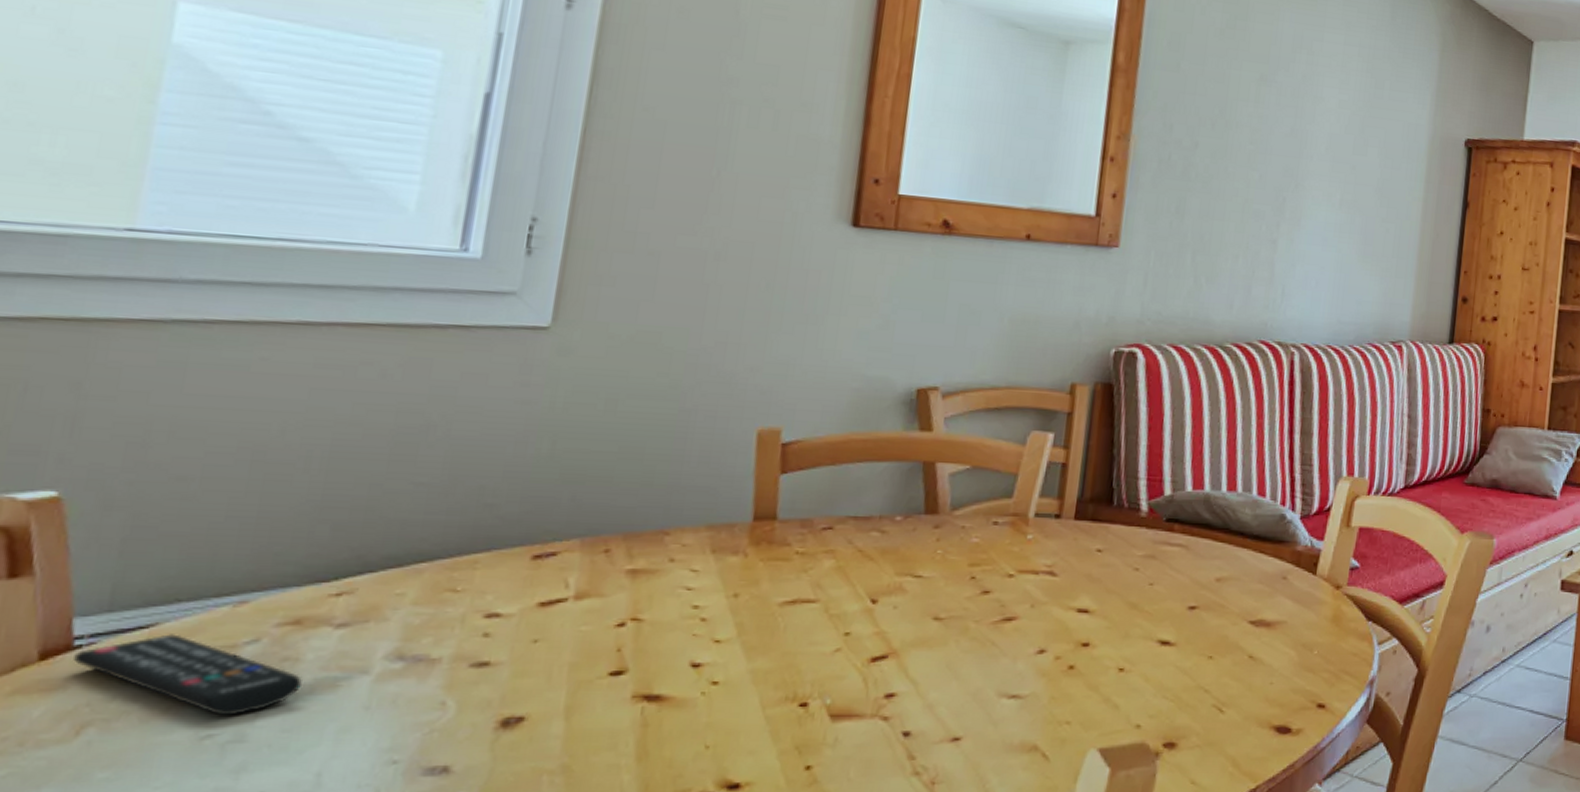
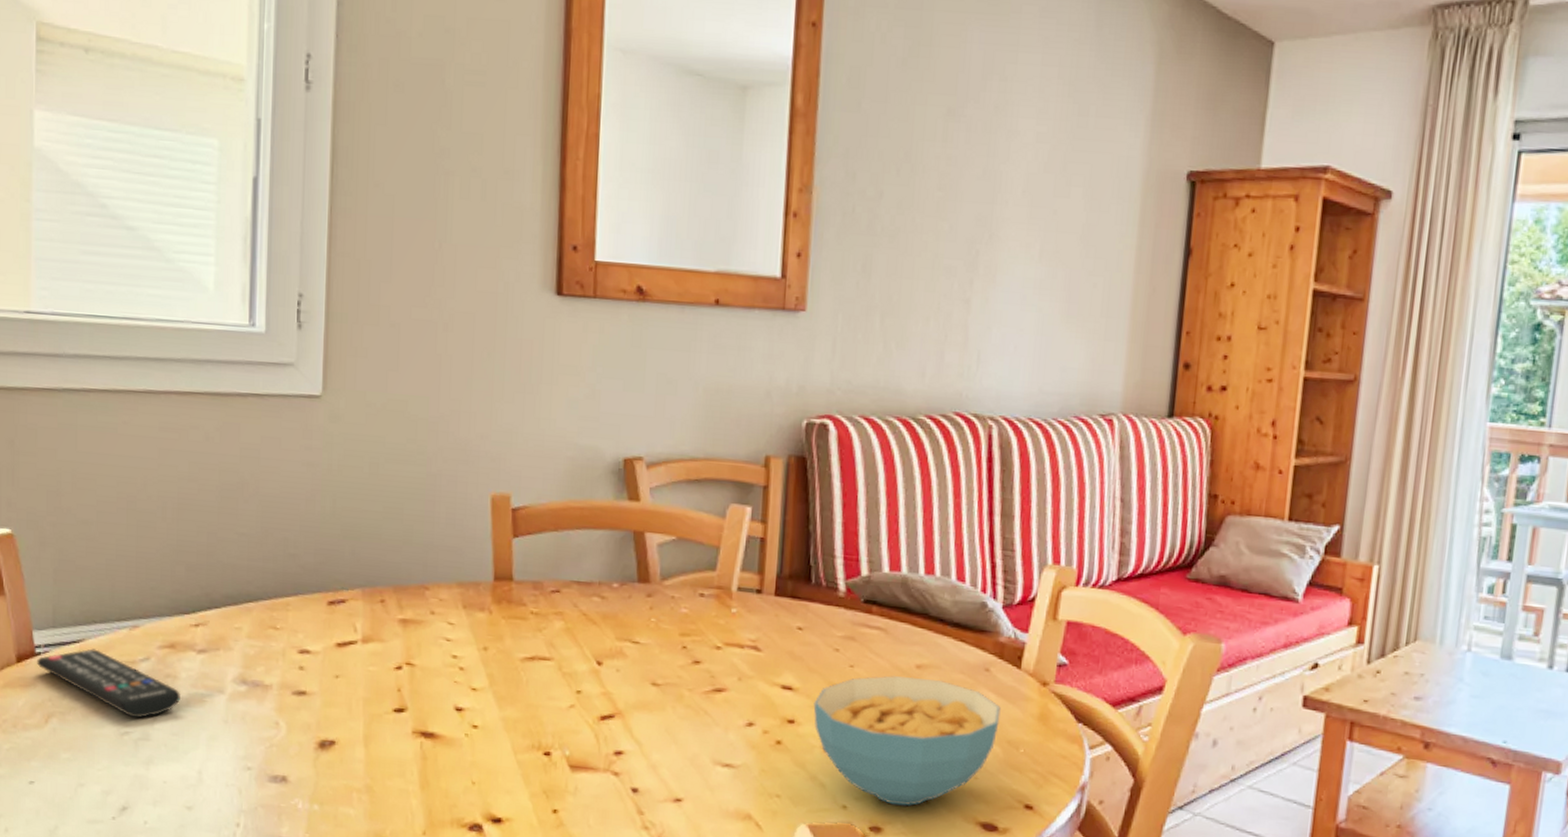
cereal bowl: none [1110,589,1297,719] -> present [813,675,1001,807]

